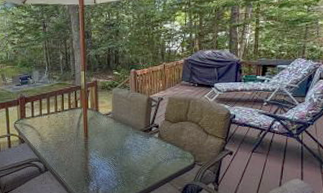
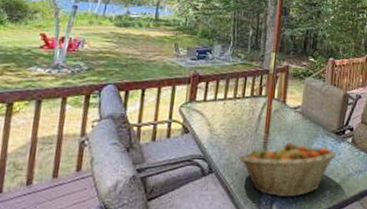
fruit basket: none [67,141,146,185] -> present [239,142,337,198]

